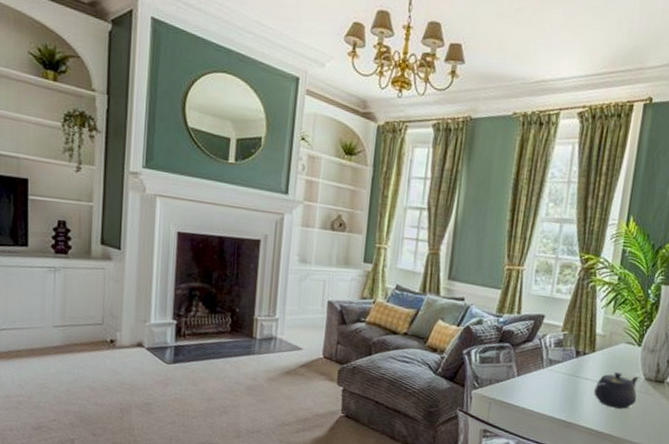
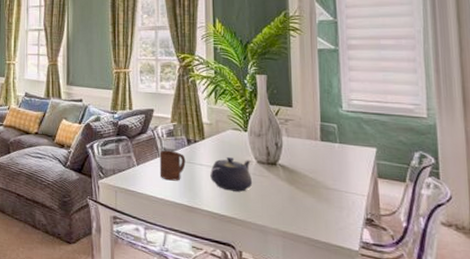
cup: none [540,361,571,395] -> present [159,150,186,181]

